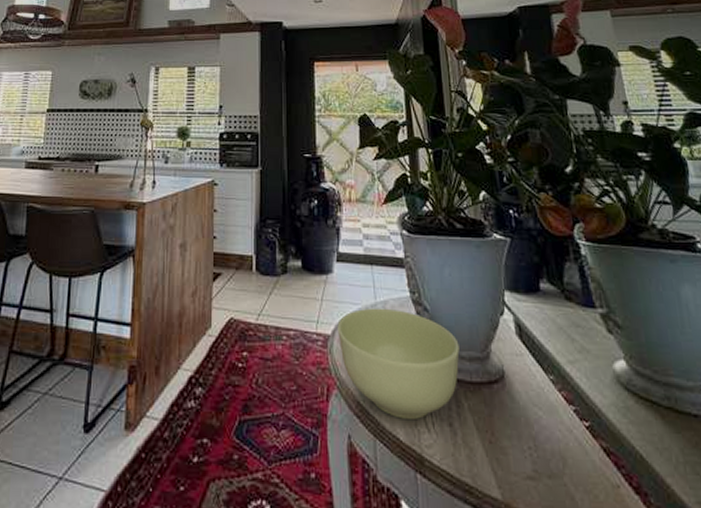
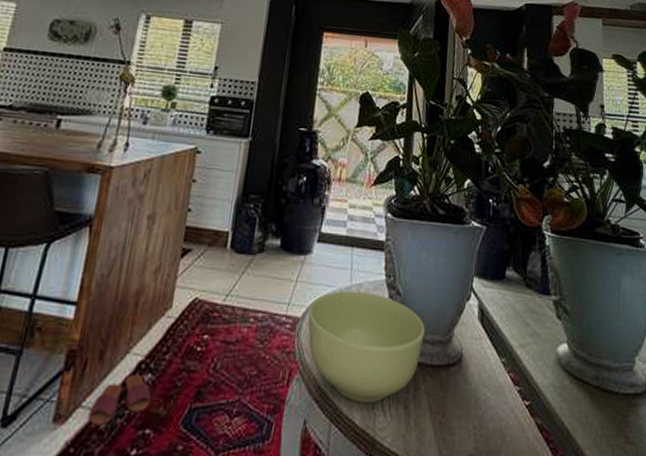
slippers: none [153,389,205,434] -> present [88,375,152,426]

